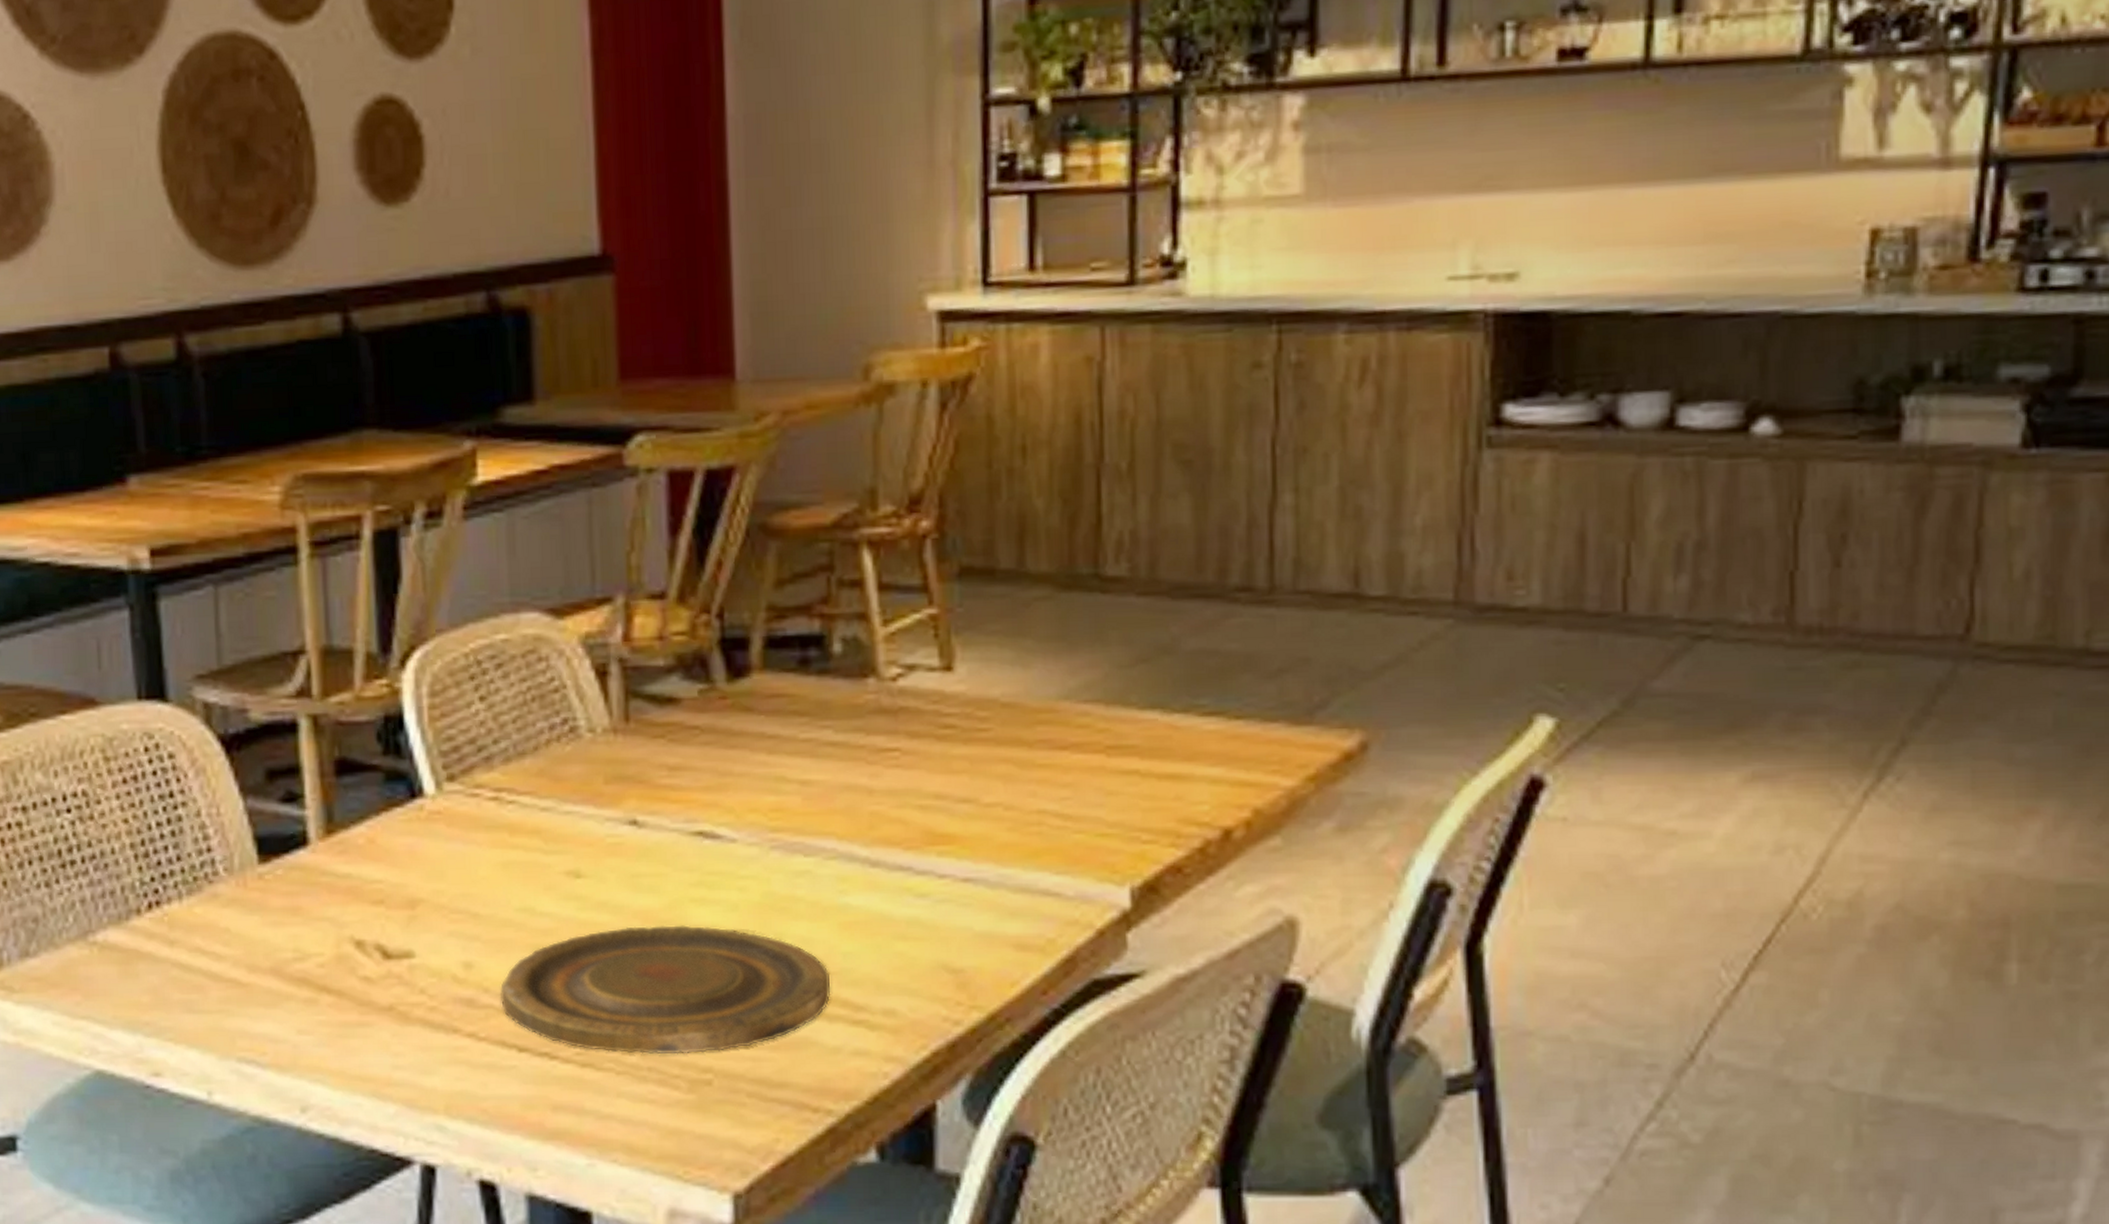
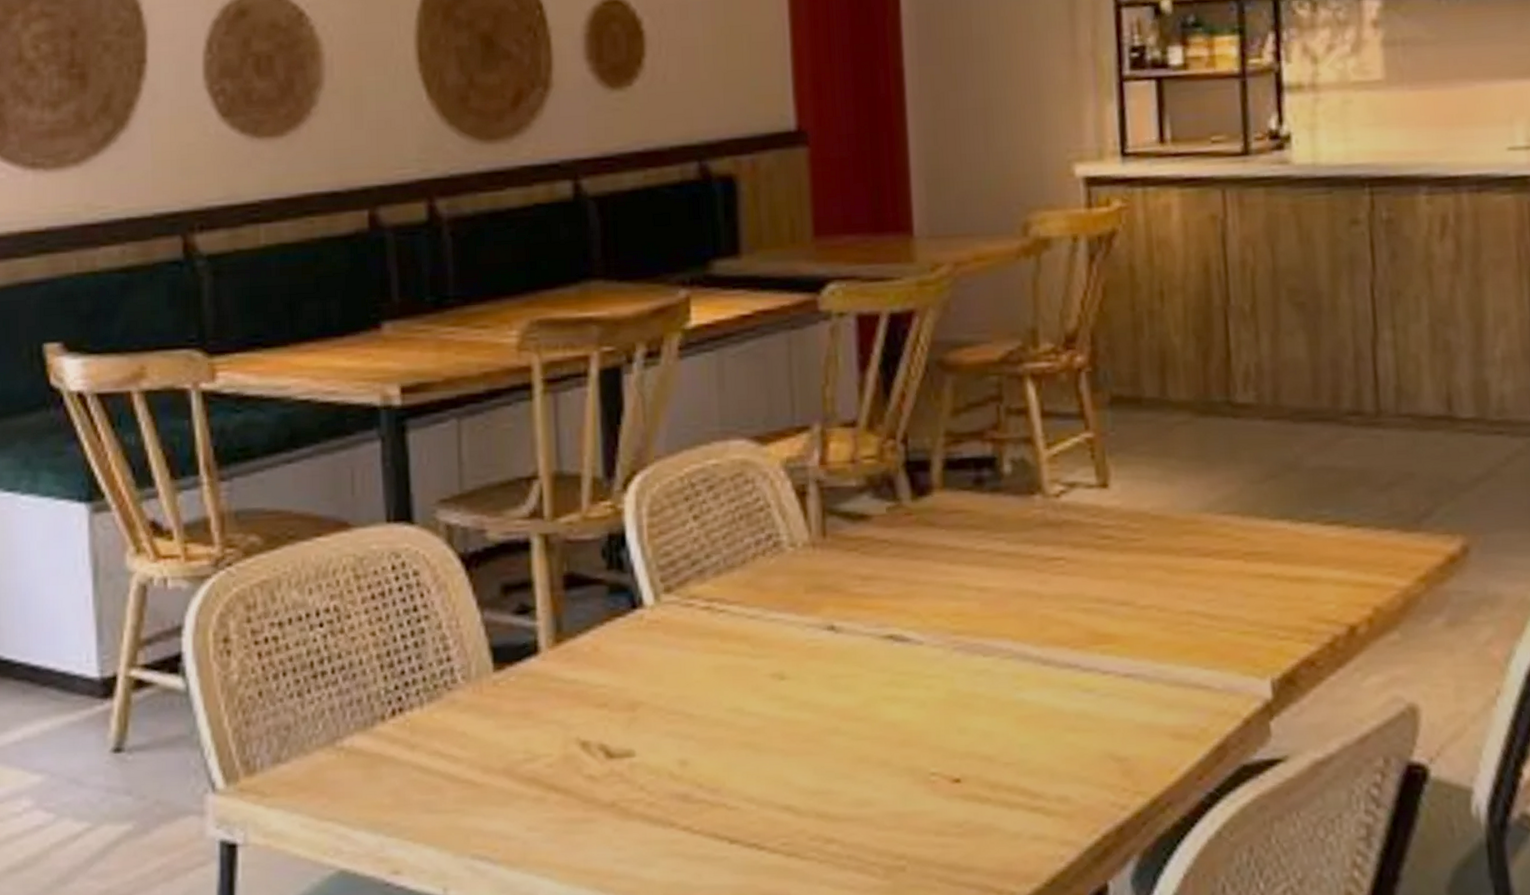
plate: present [500,925,831,1055] -> none [713,721,1011,843]

